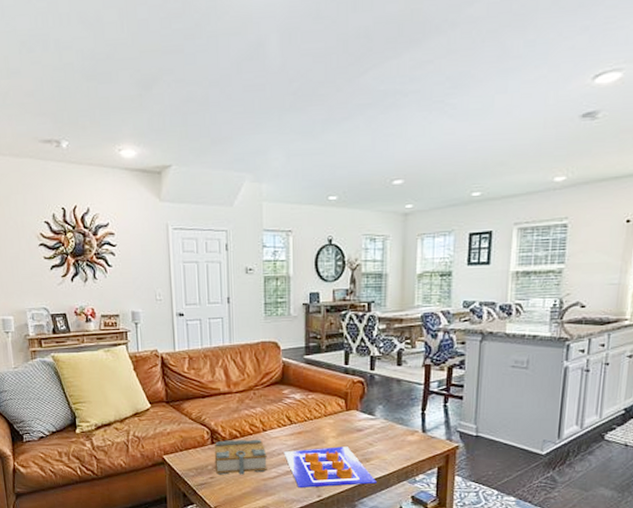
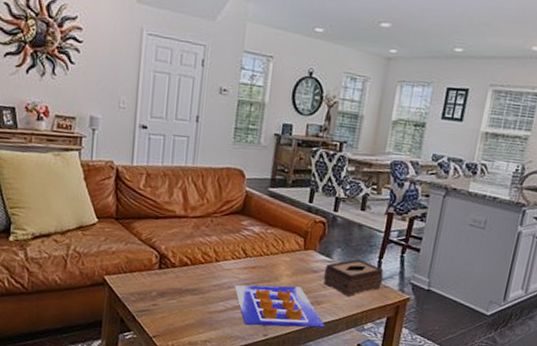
book: present [214,439,267,475] -> none [159,266,217,305]
tissue box: none [368,413,428,450] -> present [323,258,384,296]

